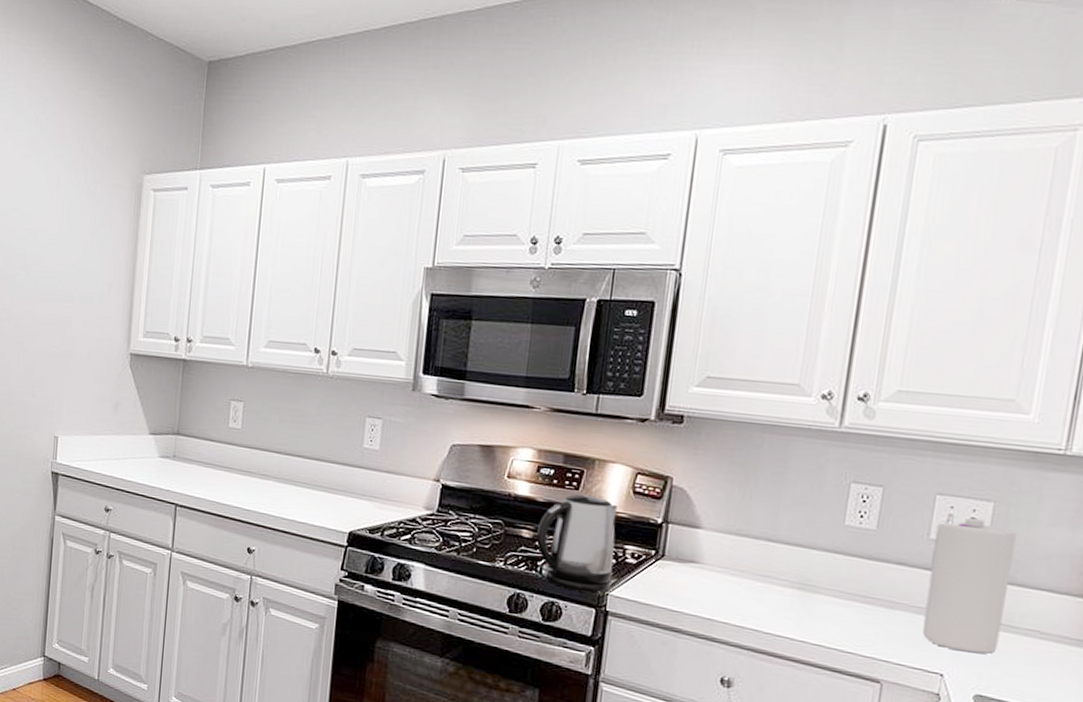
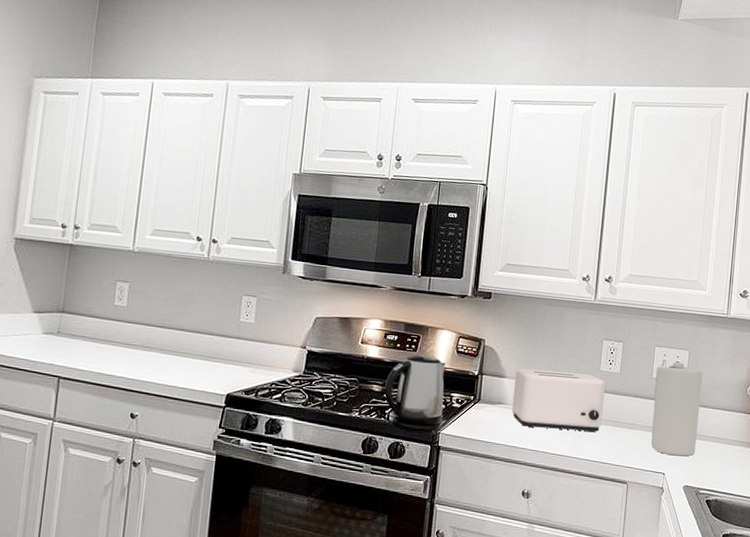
toaster: none [708,516,853,609] -> present [511,368,606,432]

